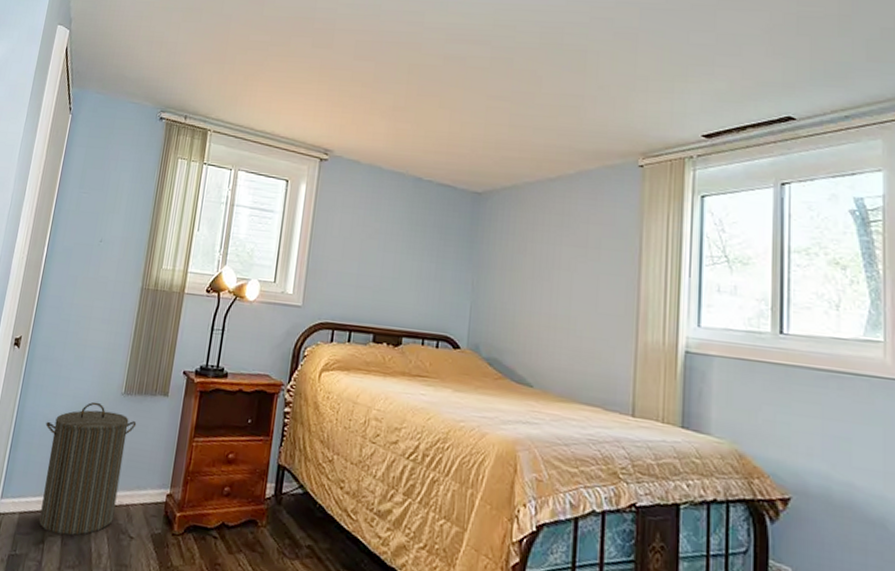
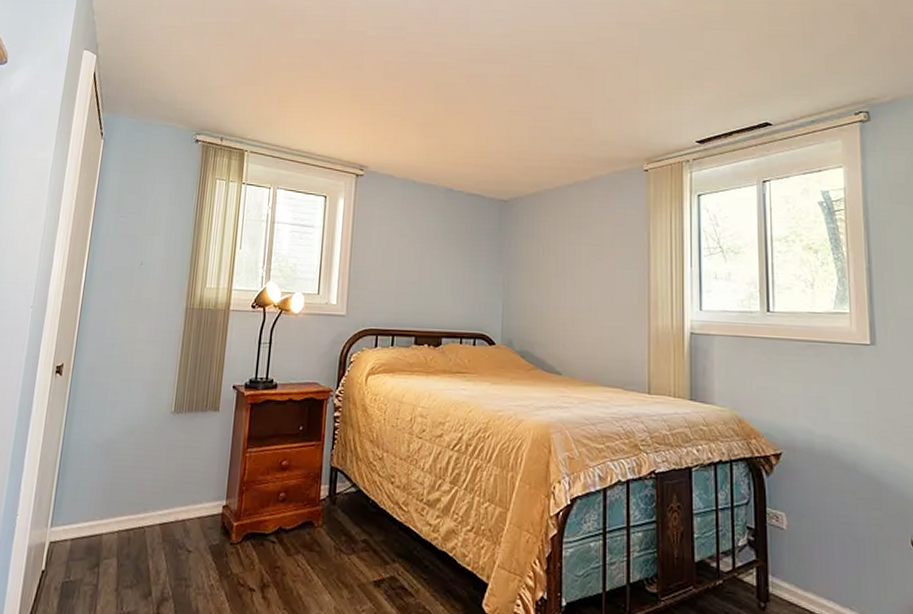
laundry hamper: present [39,401,137,536] -> none [93,422,189,556]

